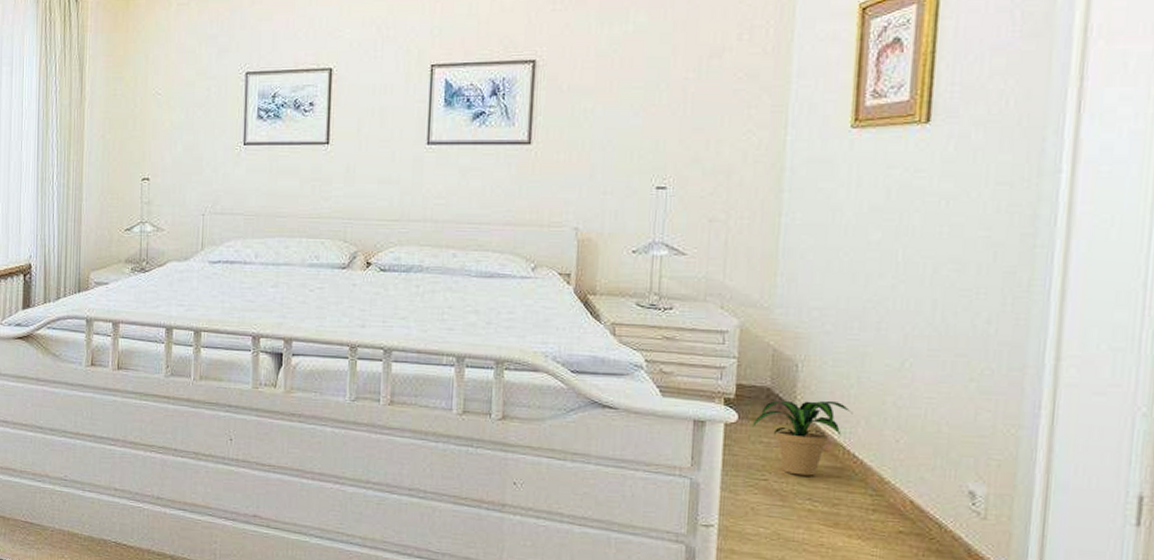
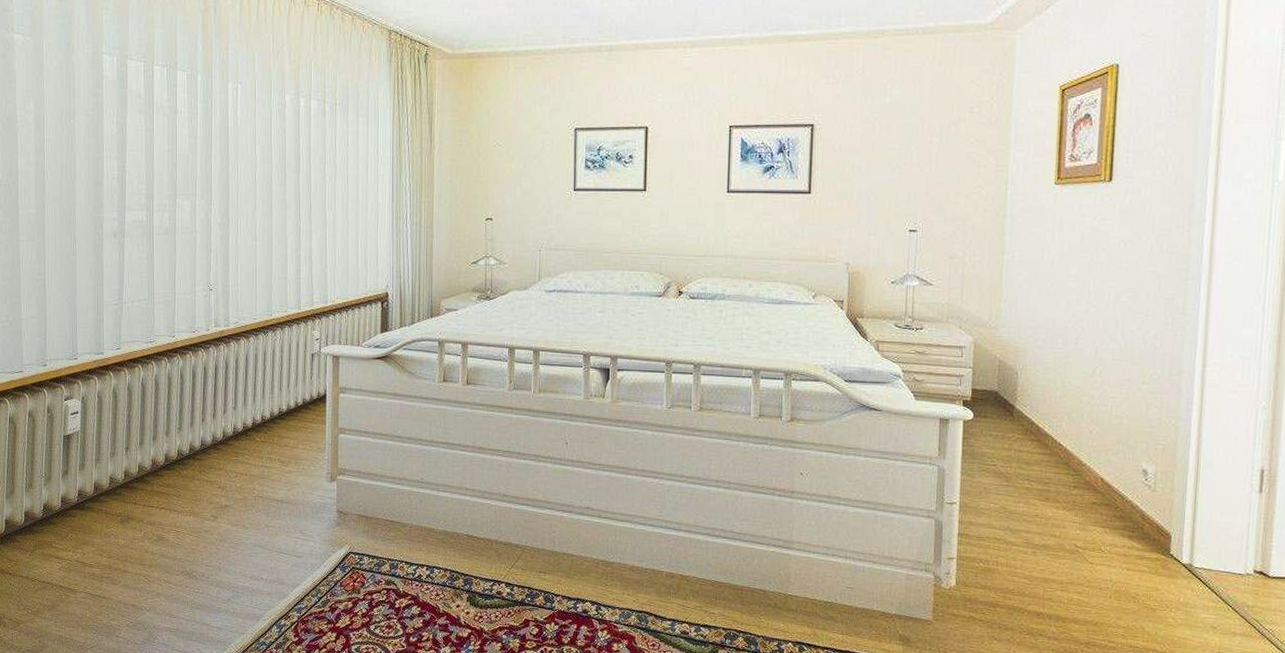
potted plant: present [752,400,853,476] -> none [984,401,1059,461]

